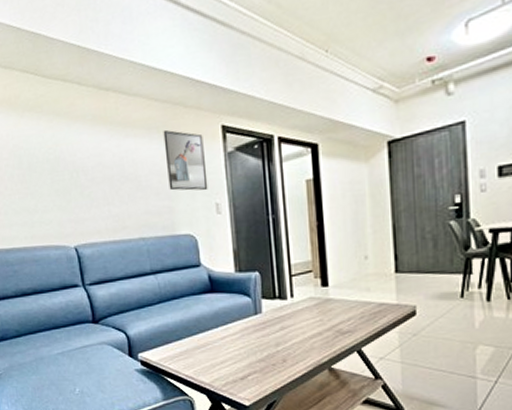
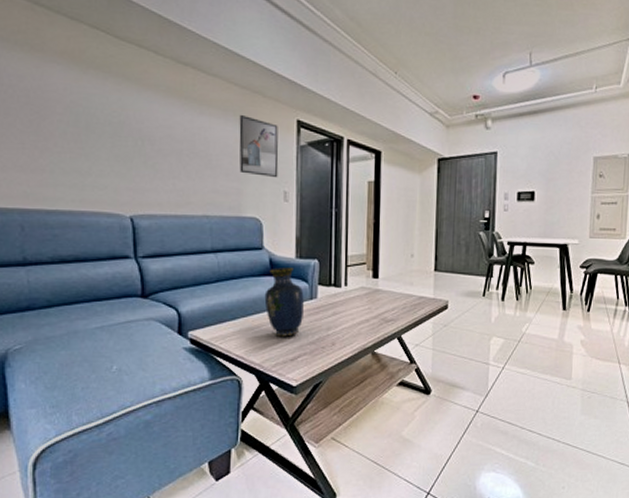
vase: none [207,283,249,355] -> present [264,268,304,337]

